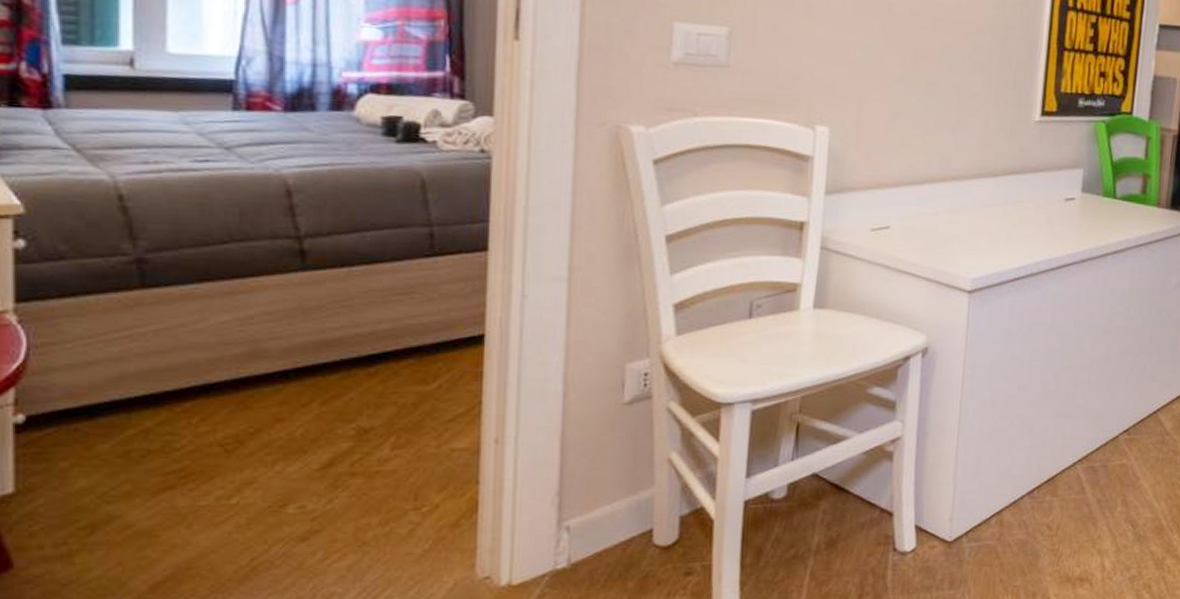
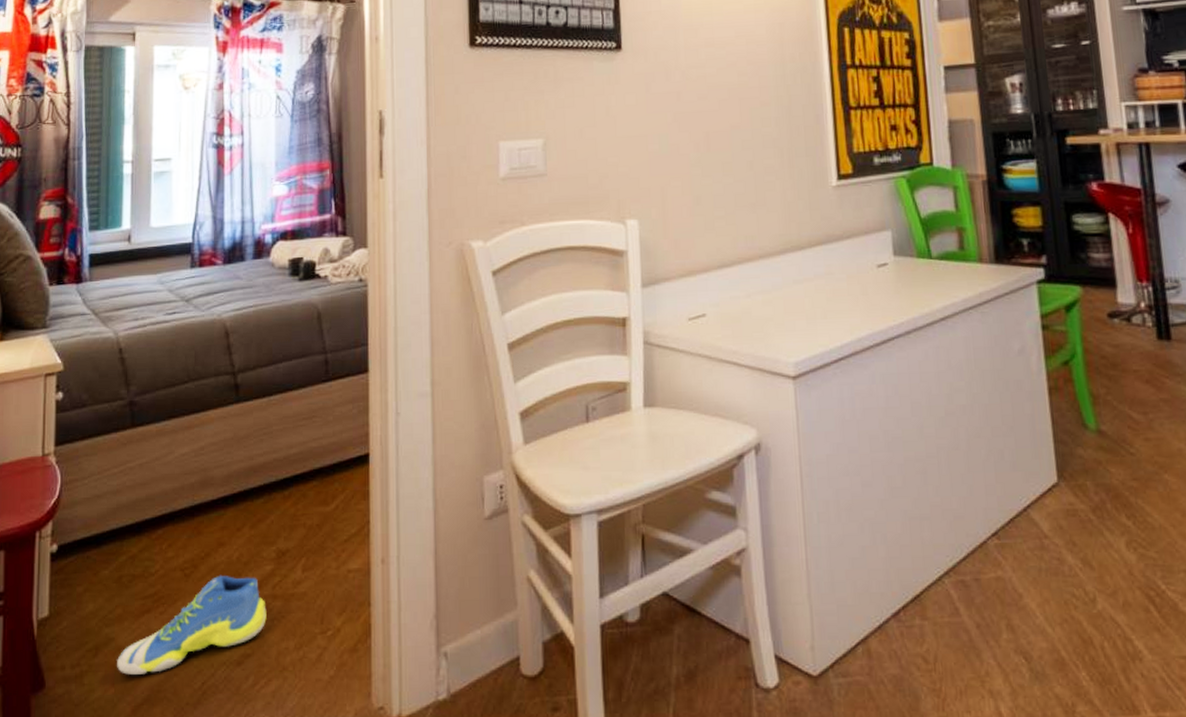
sneaker: none [125,451,342,553] -> present [117,575,267,675]

